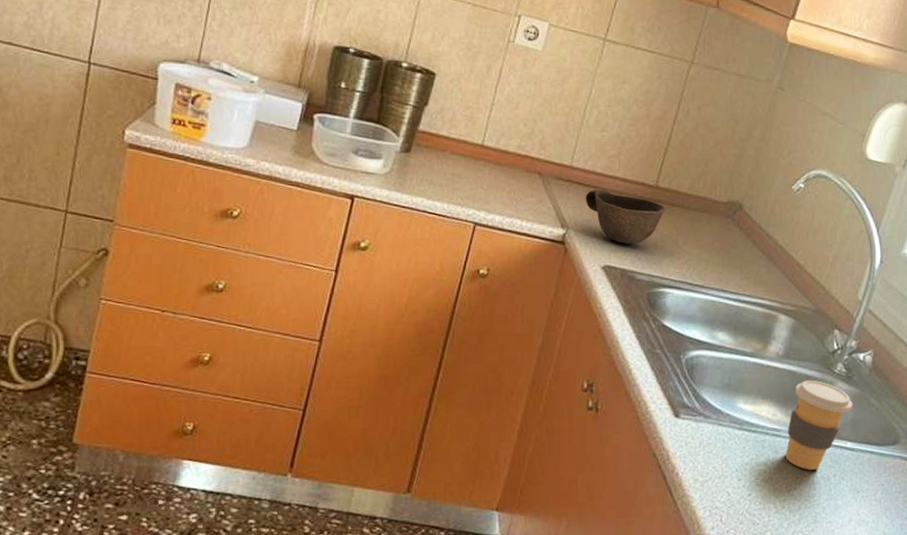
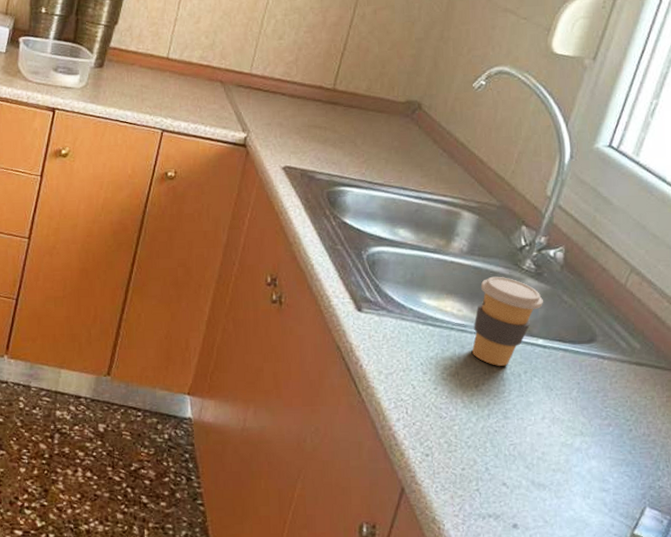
bowl: present [585,190,666,244] -> none [264,94,344,145]

